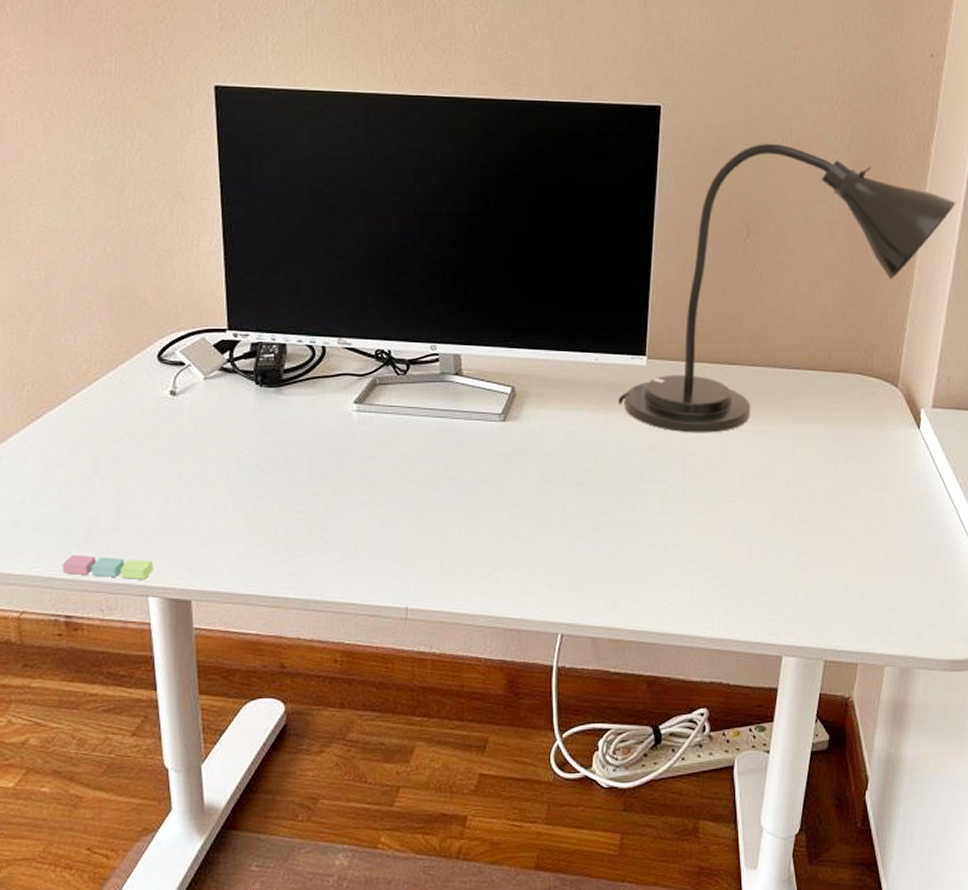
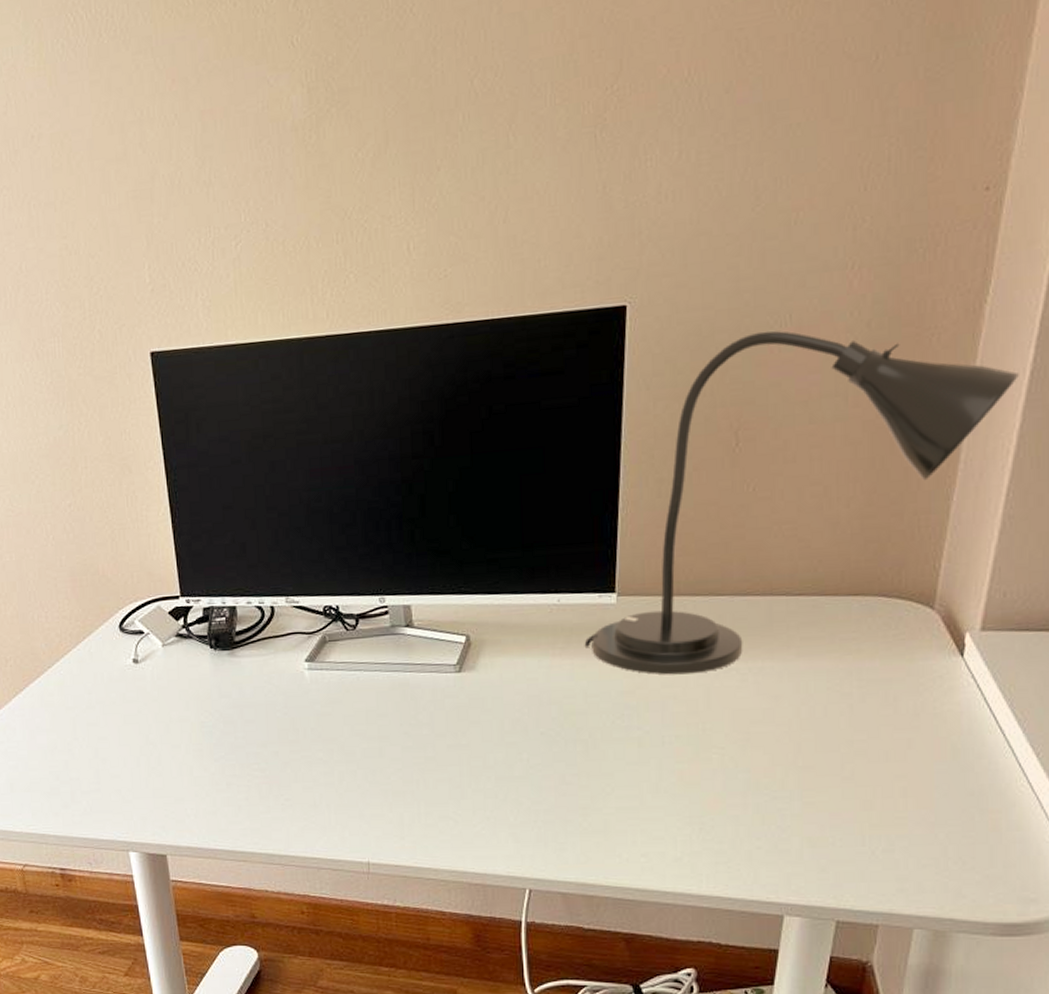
sticky notes: present [62,554,153,579] -> none [53,813,131,836]

